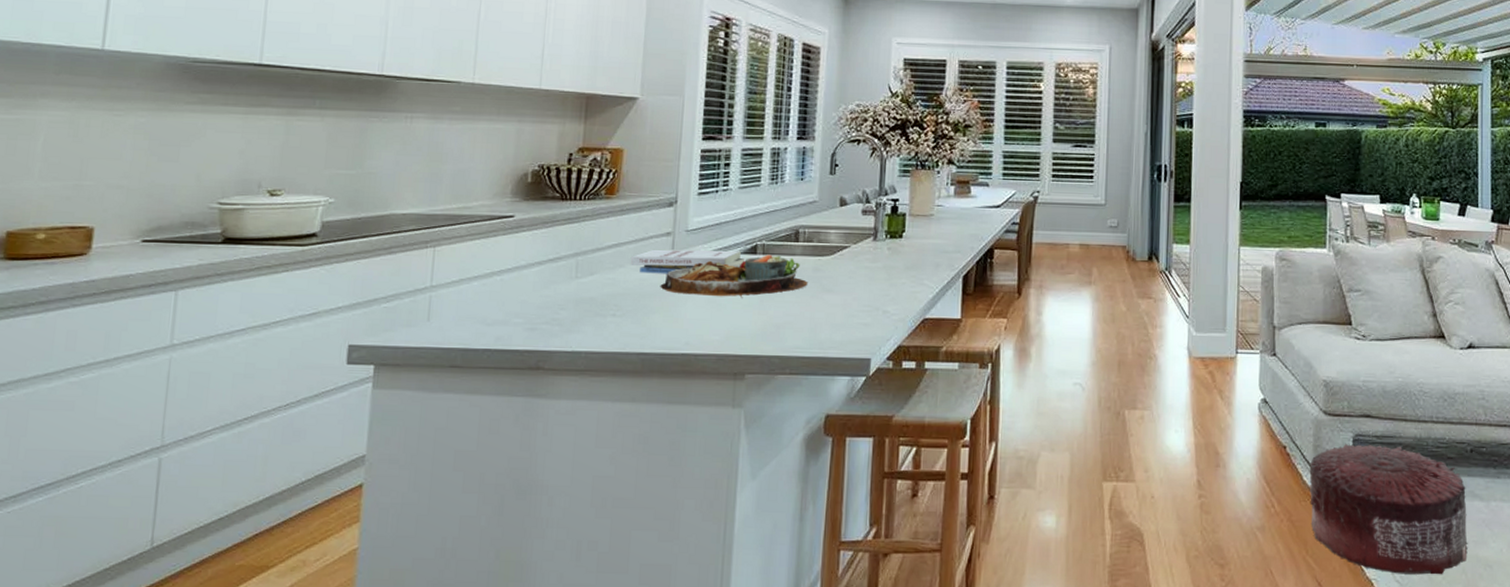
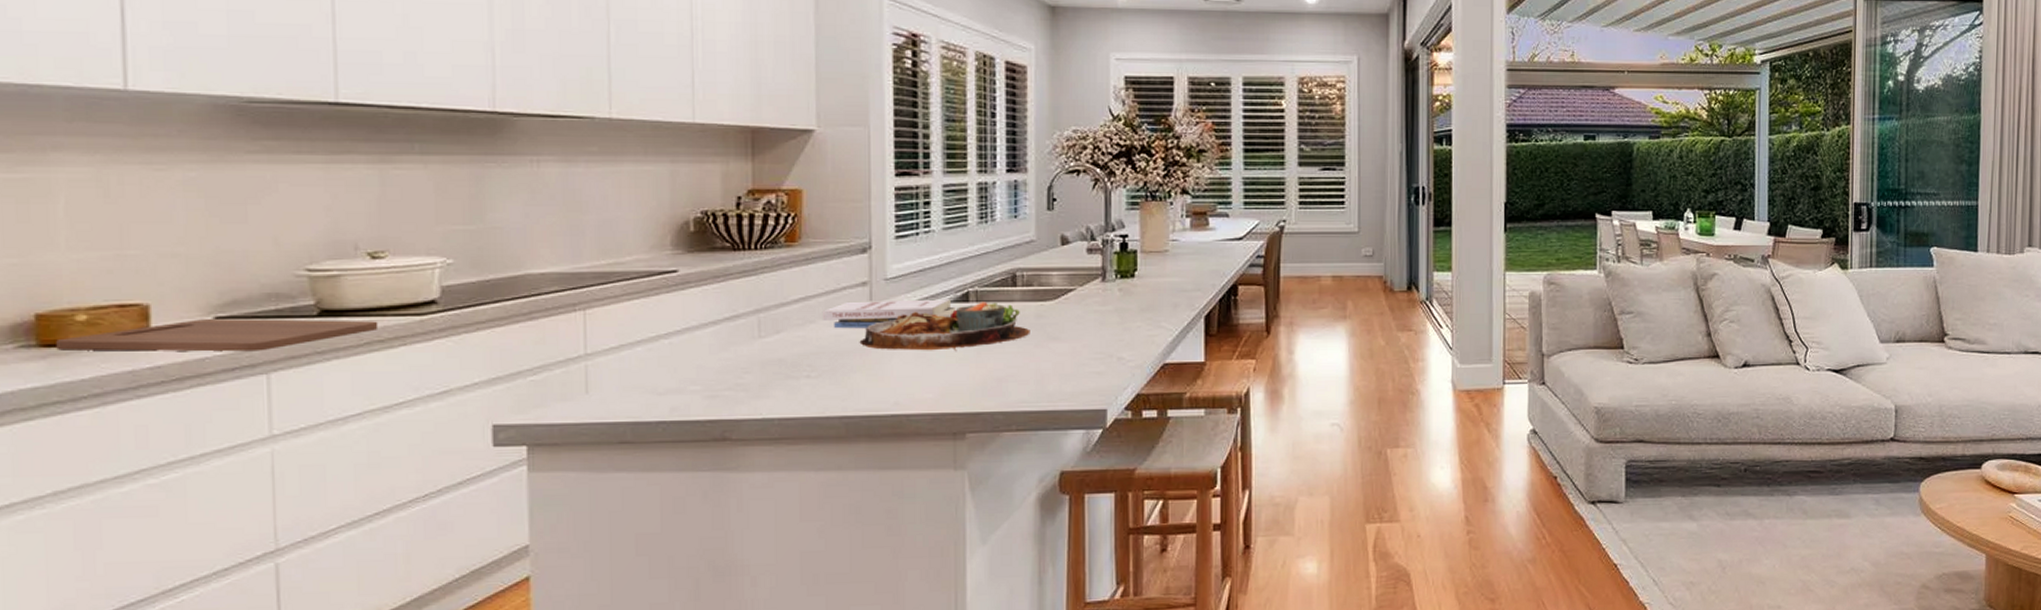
cutting board: none [18,242,269,271] -> present [56,319,379,352]
pouf: present [1309,443,1468,575] -> none [1581,469,1741,597]

